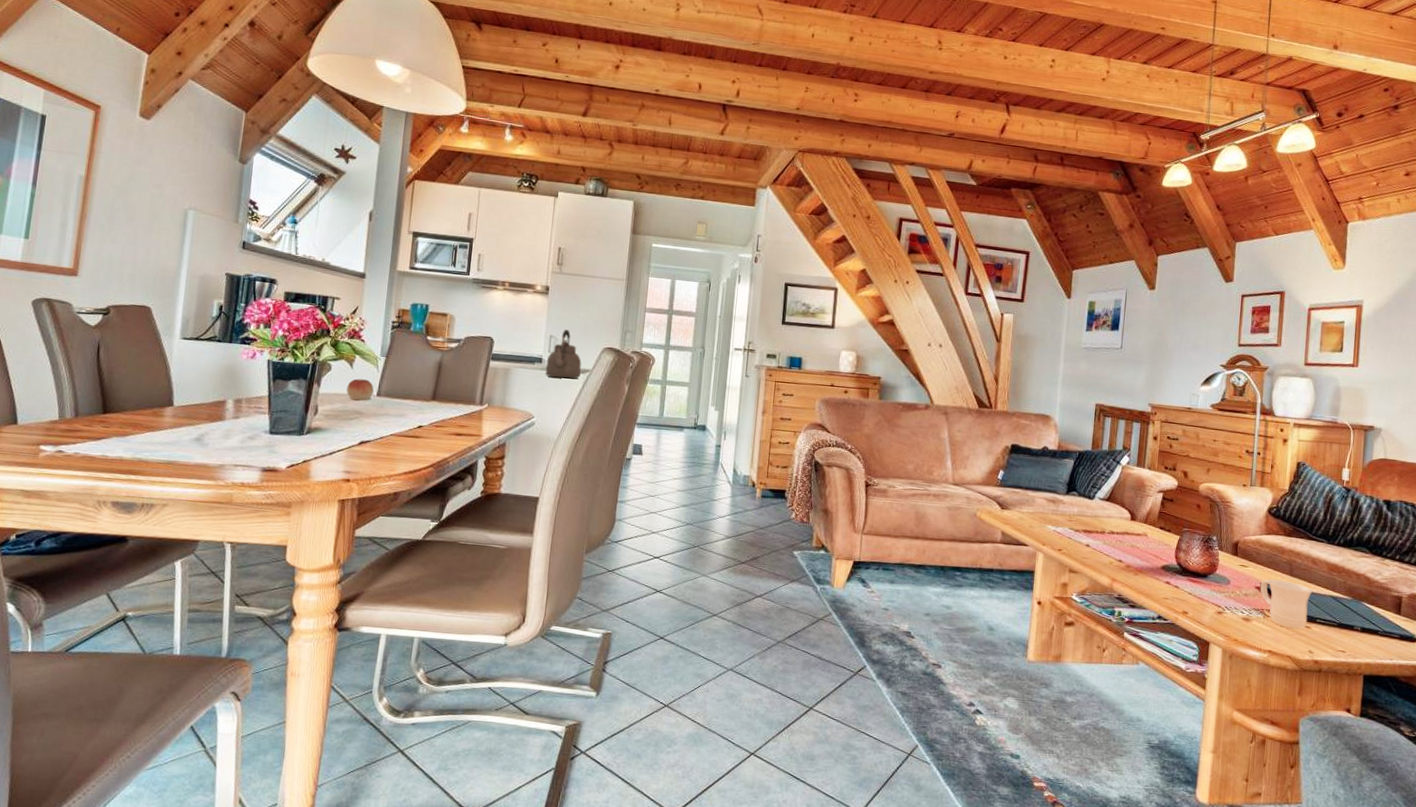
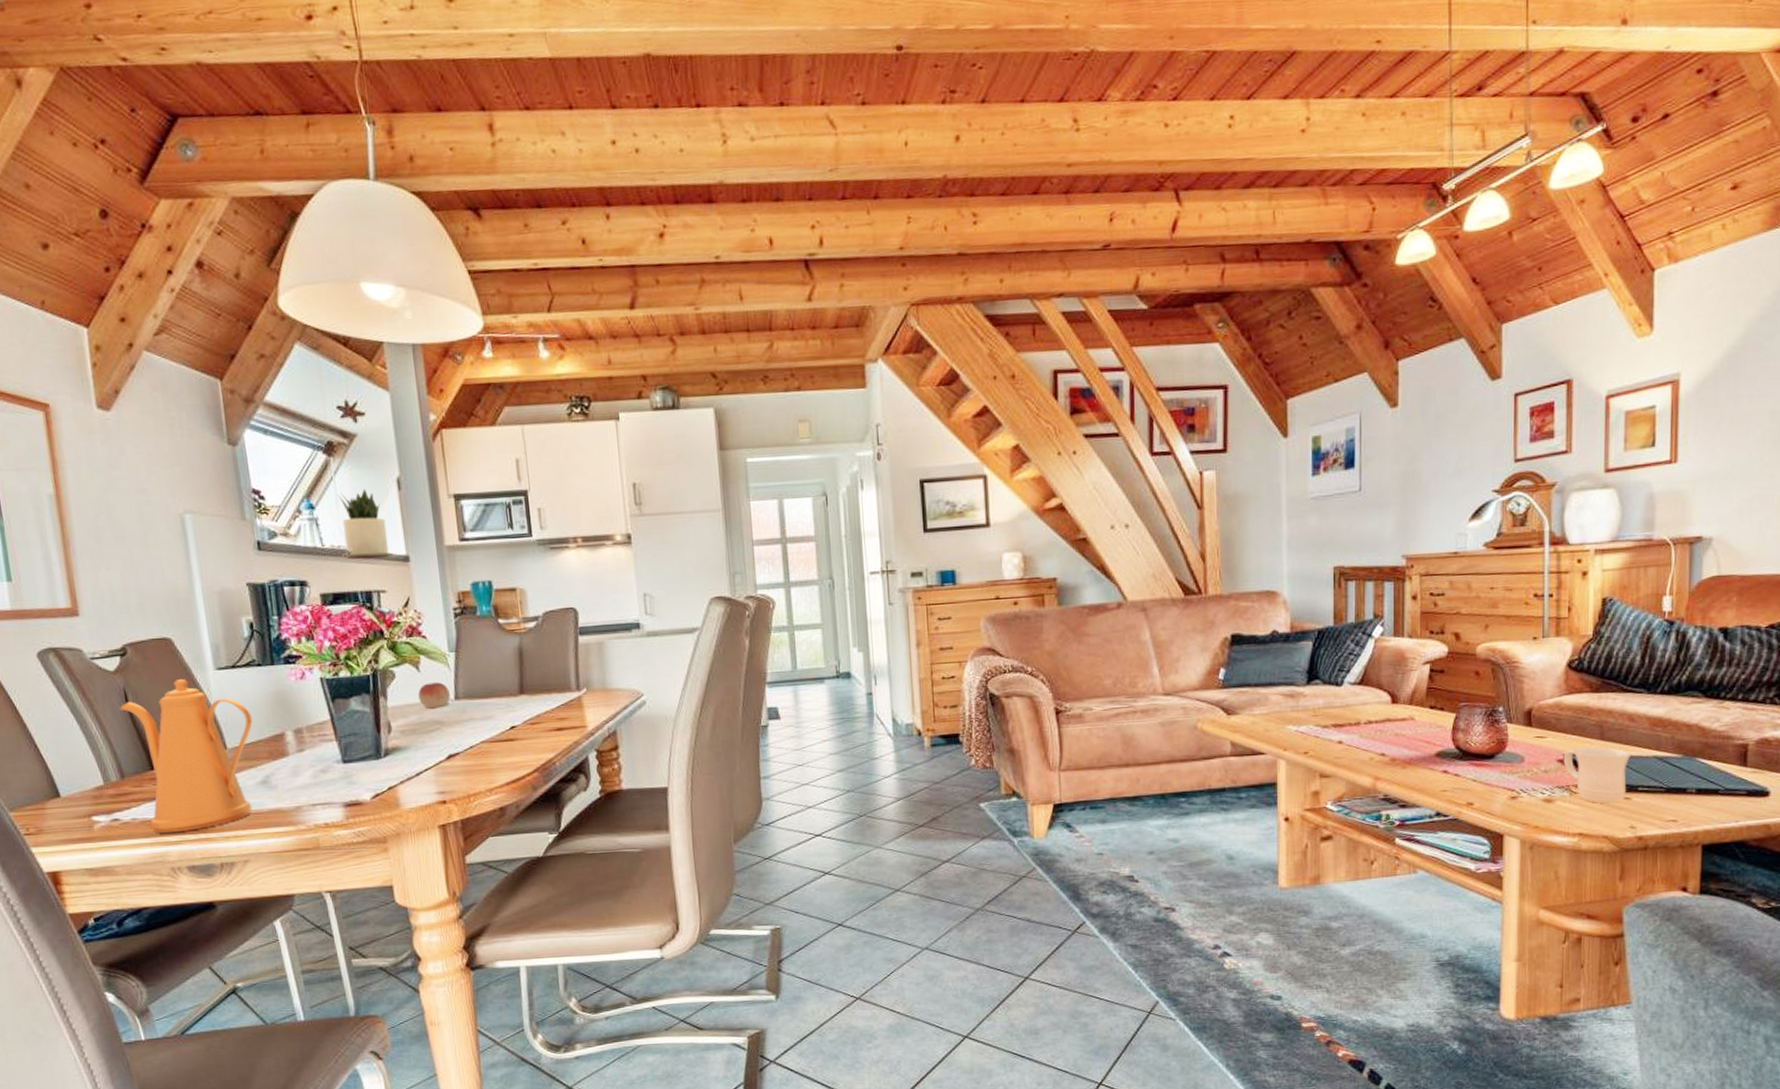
coffee pot: none [89,342,202,471] -> present [120,679,253,834]
planter: none [311,215,353,273] -> present [337,488,394,560]
kettle: present [545,330,582,379] -> none [645,583,689,644]

